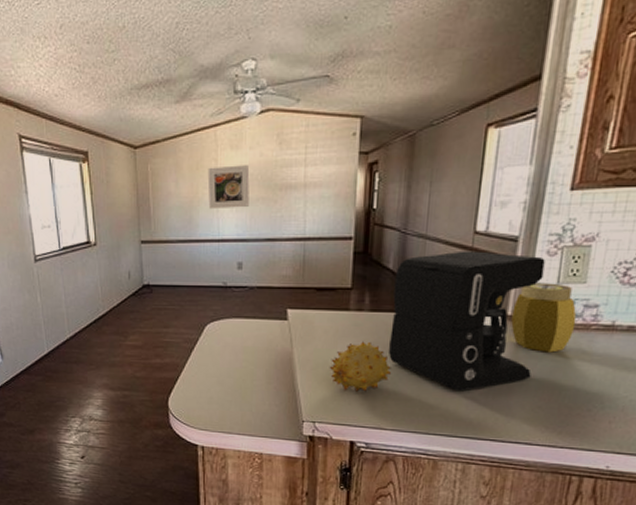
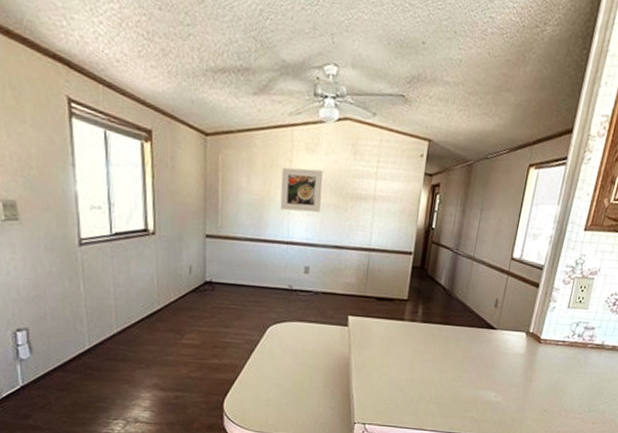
fruit: present [329,341,391,392] -> none [382,349,435,396]
coffee maker: present [389,251,545,392] -> none [434,273,561,397]
jar: present [511,282,577,353] -> none [531,306,579,365]

